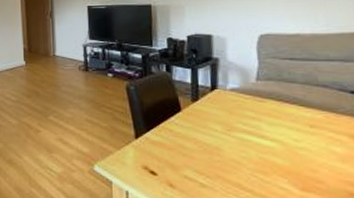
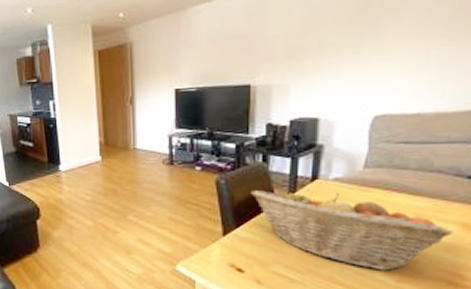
fruit basket: none [158,97,347,179] -> present [250,190,453,271]

